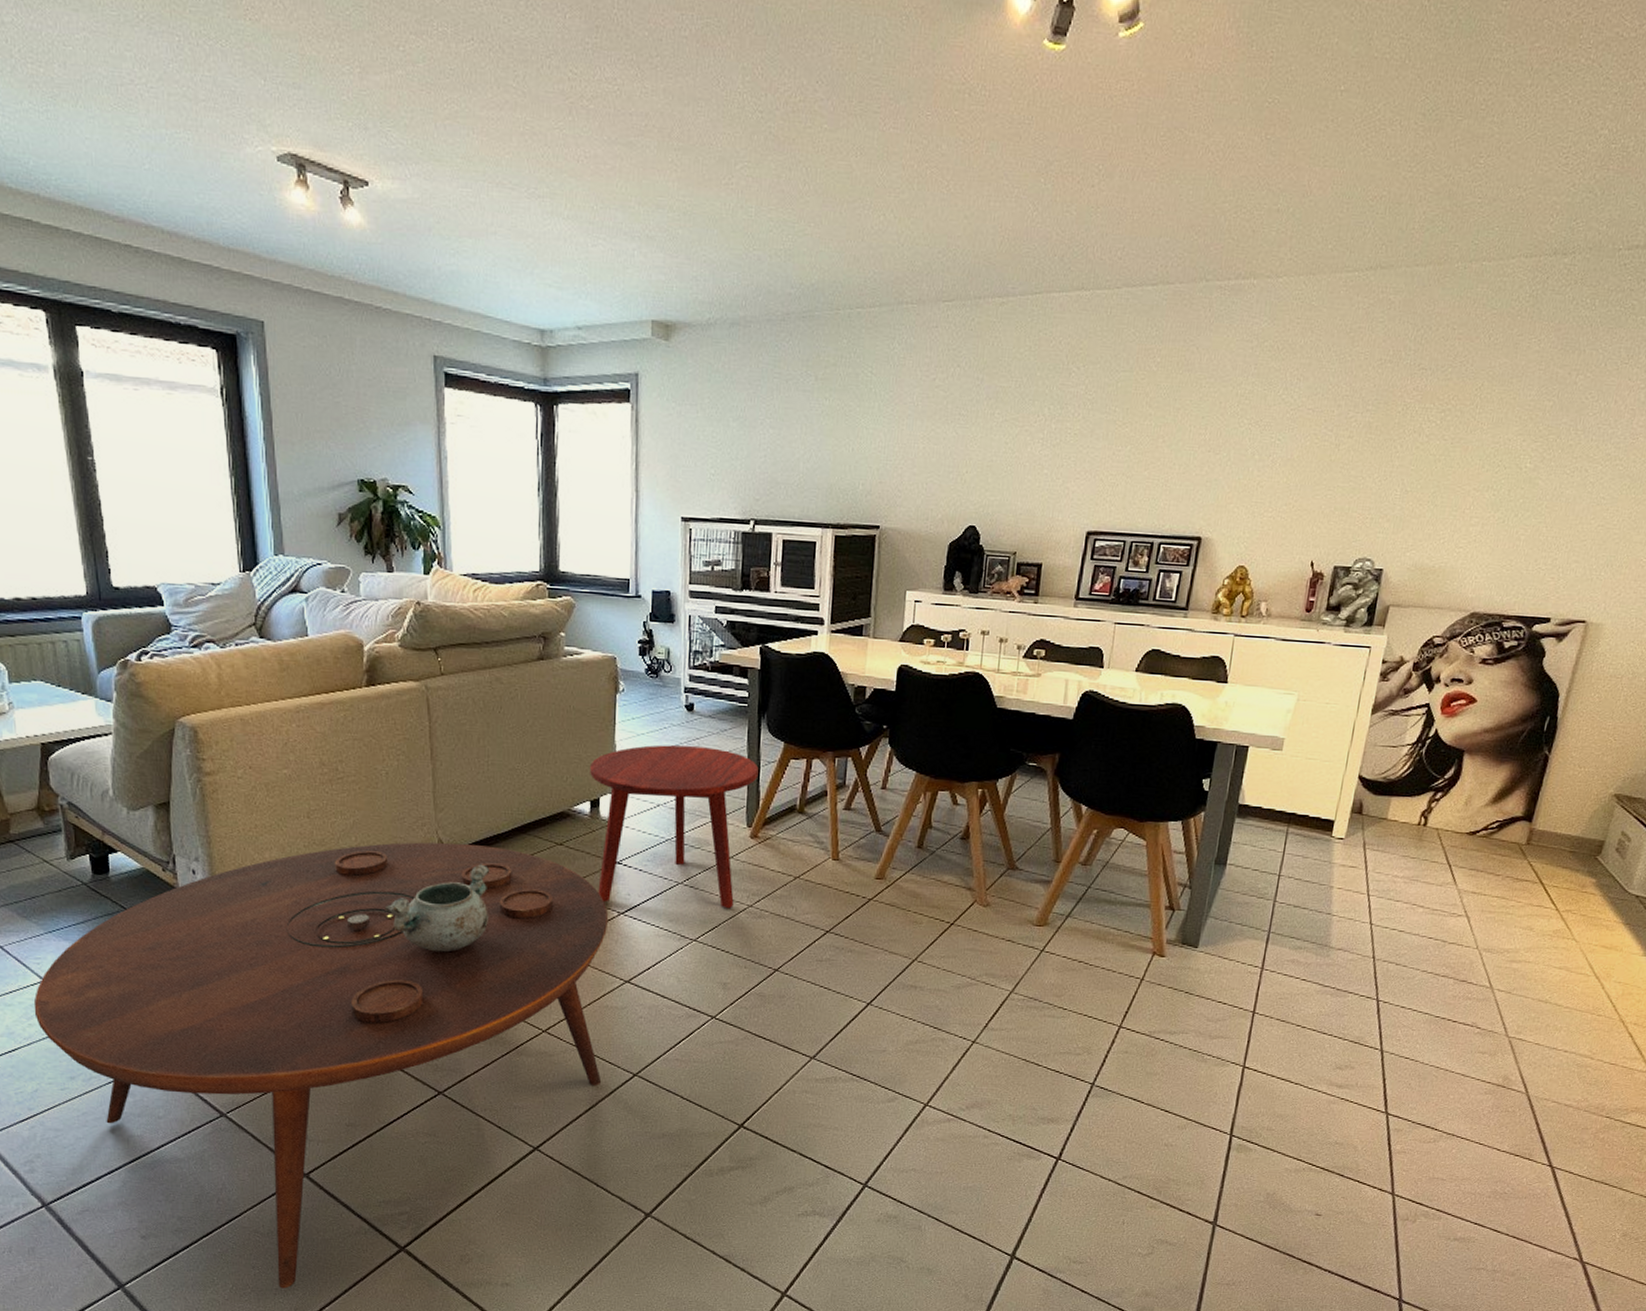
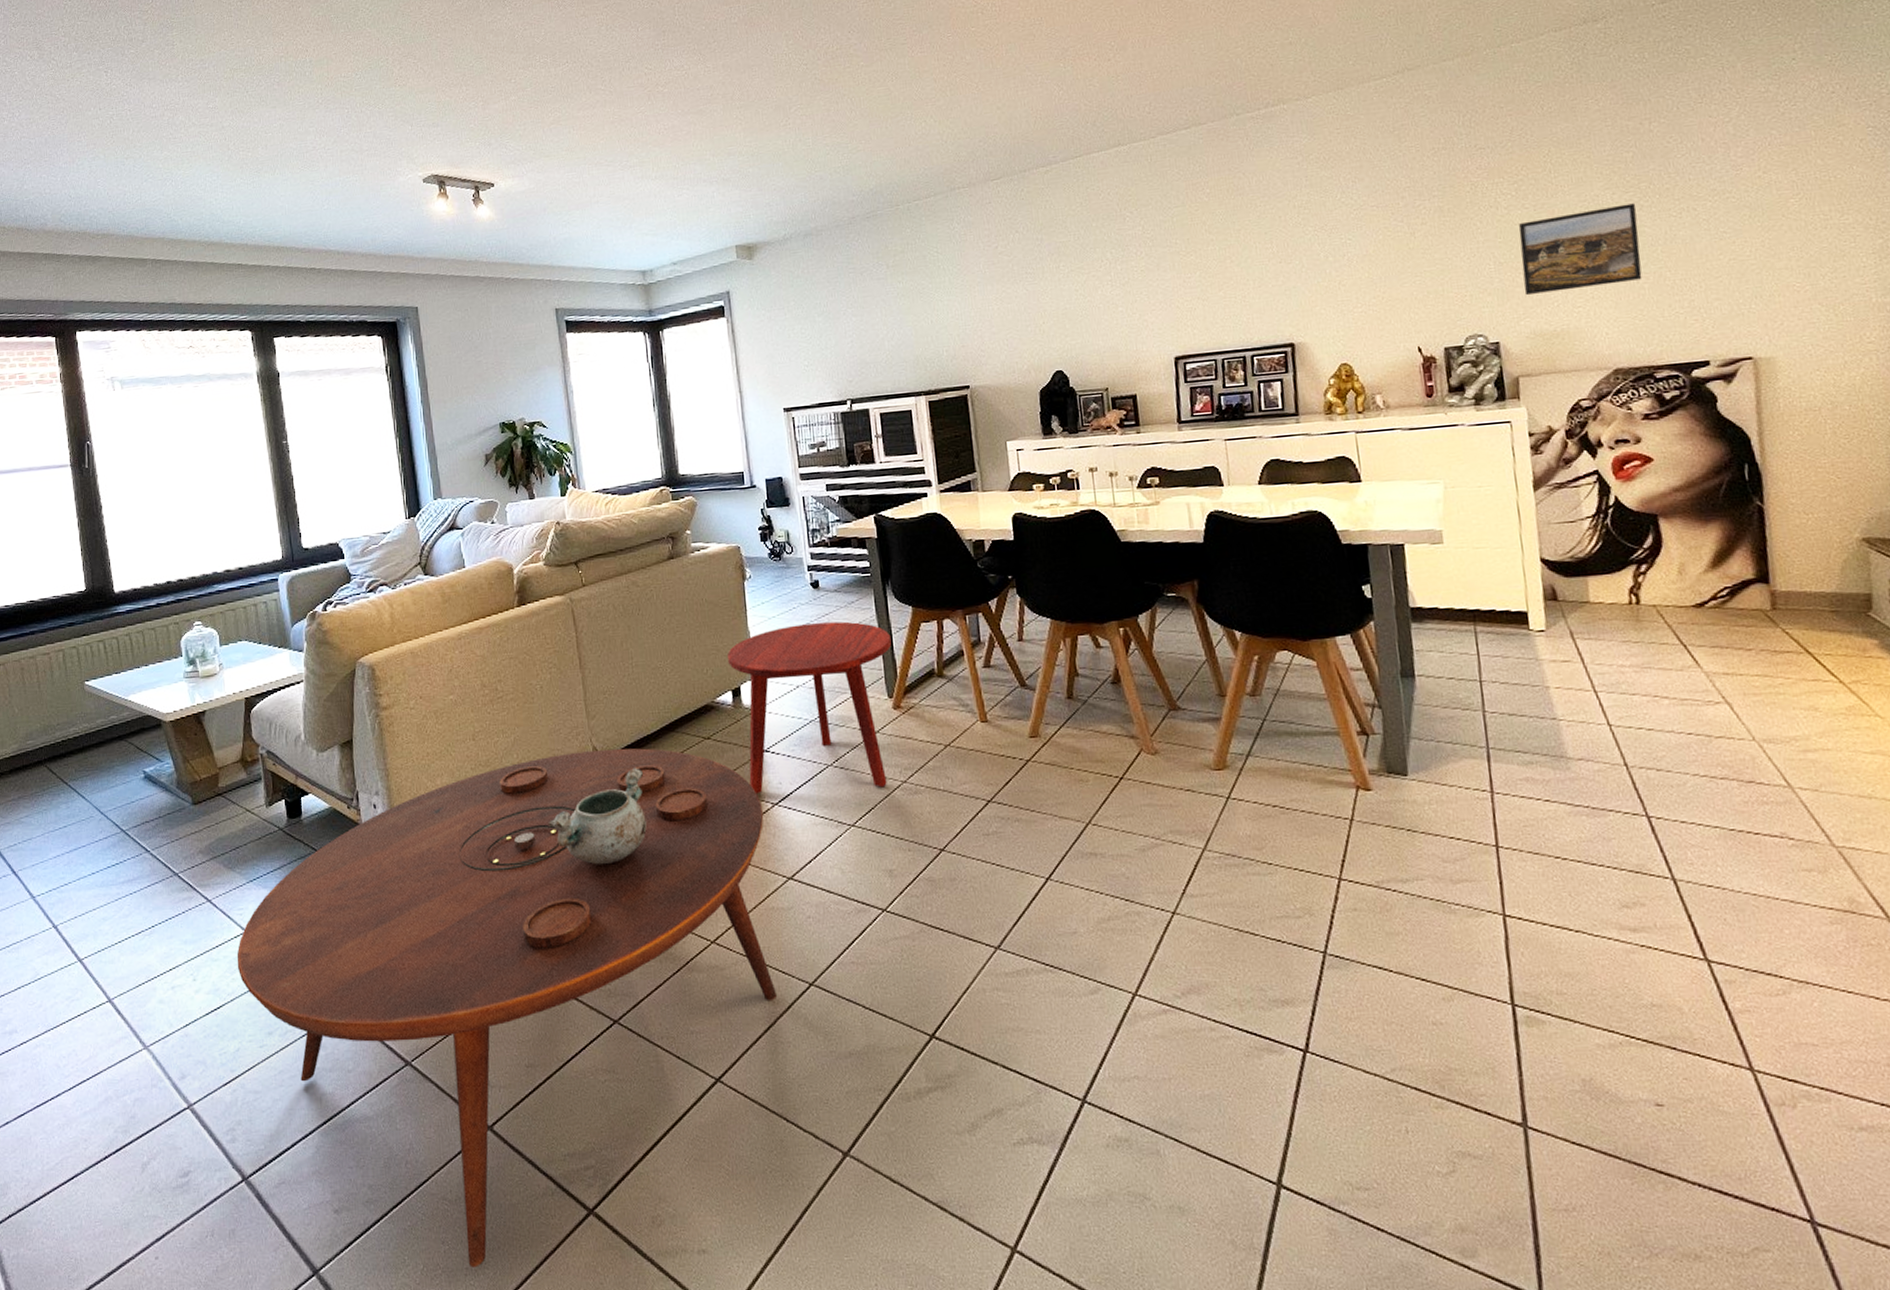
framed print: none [1418,453,1540,531] -> present [1518,203,1642,296]

